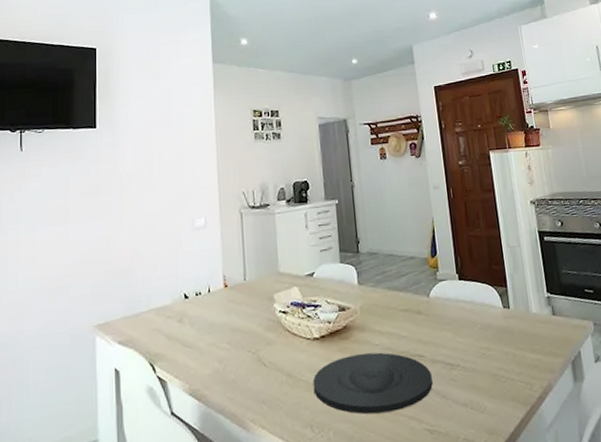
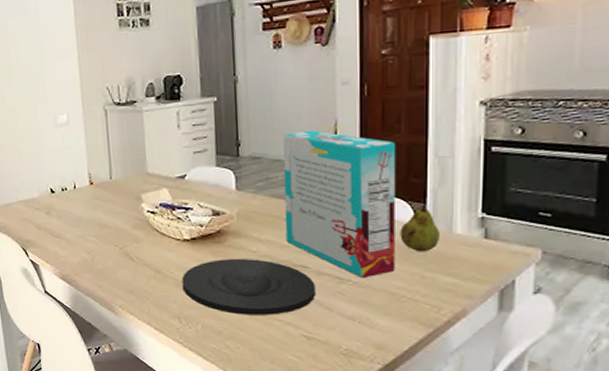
cereal box: none [394,227,493,363] -> present [282,130,396,279]
fruit: none [491,289,522,332] -> present [400,205,439,252]

